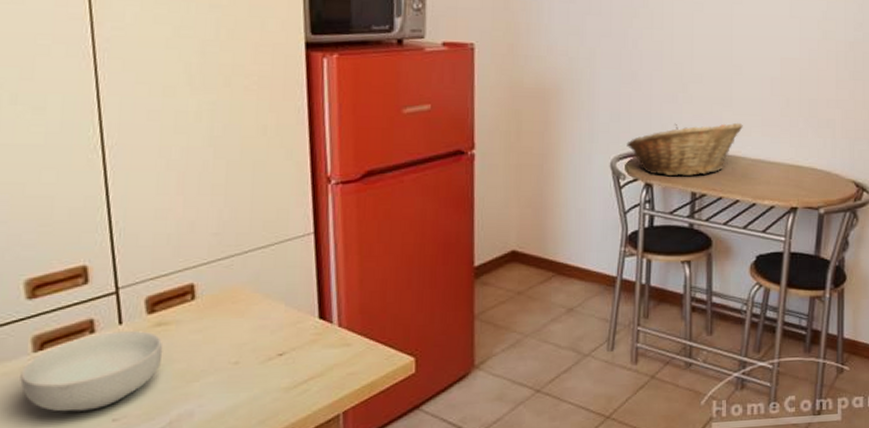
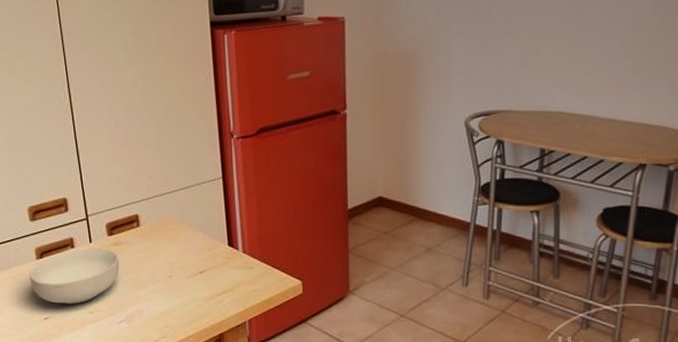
fruit basket: present [626,122,743,176] -> none [480,83,592,133]

